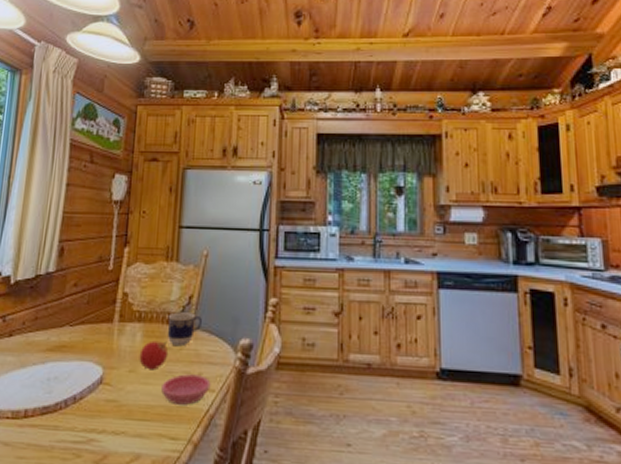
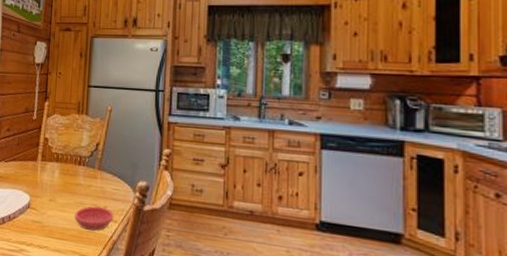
fruit: present [139,340,169,371] -> none [57,177,80,201]
cup: present [167,312,202,347] -> none [79,156,107,184]

